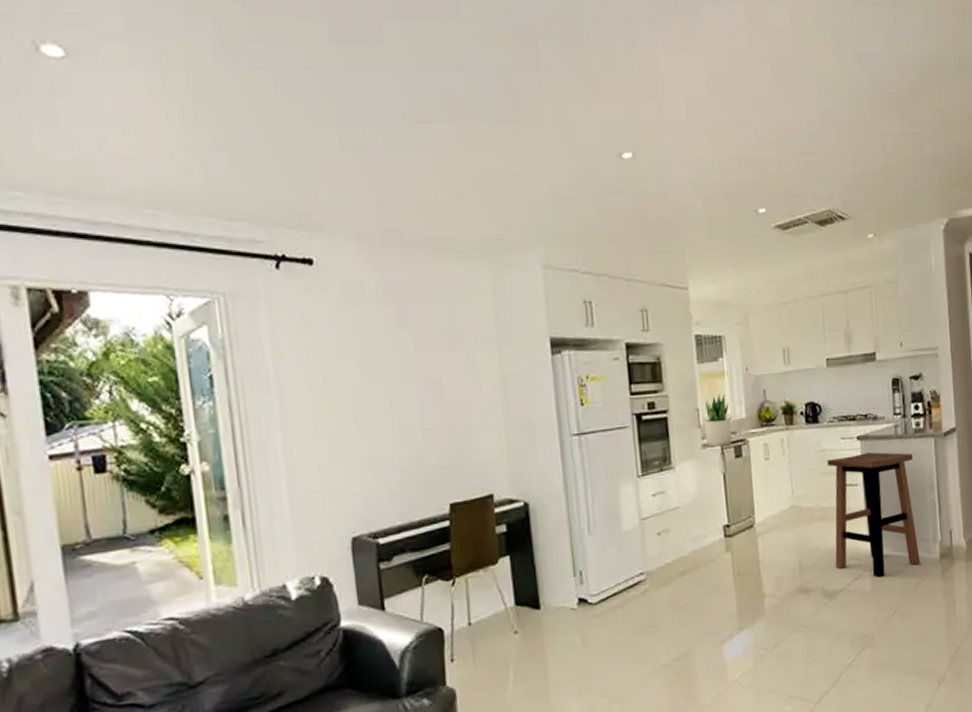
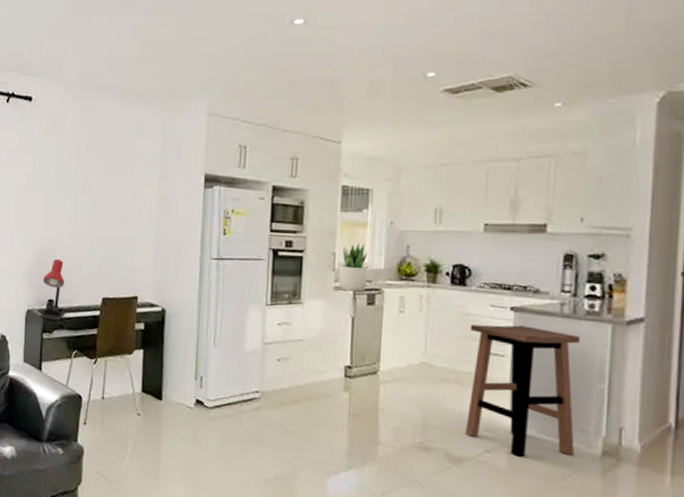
desk lamp: none [367,466,404,546] -> present [40,259,65,321]

